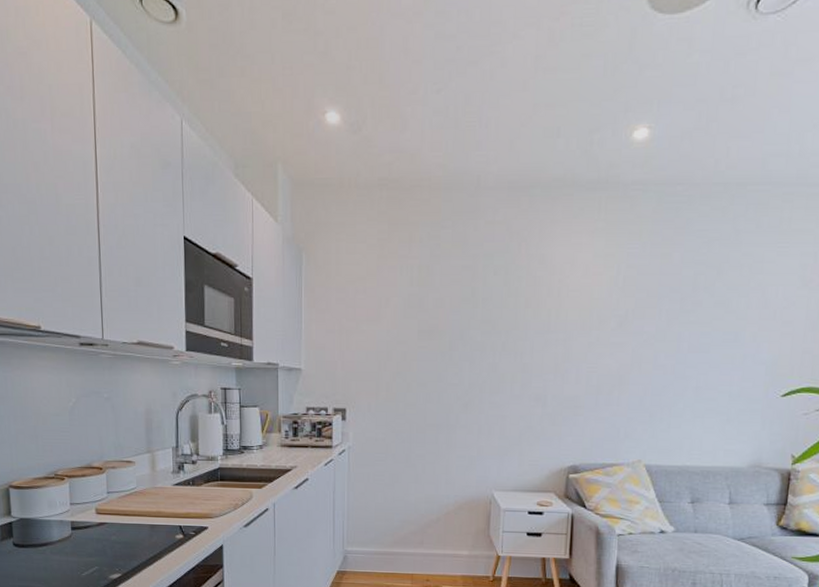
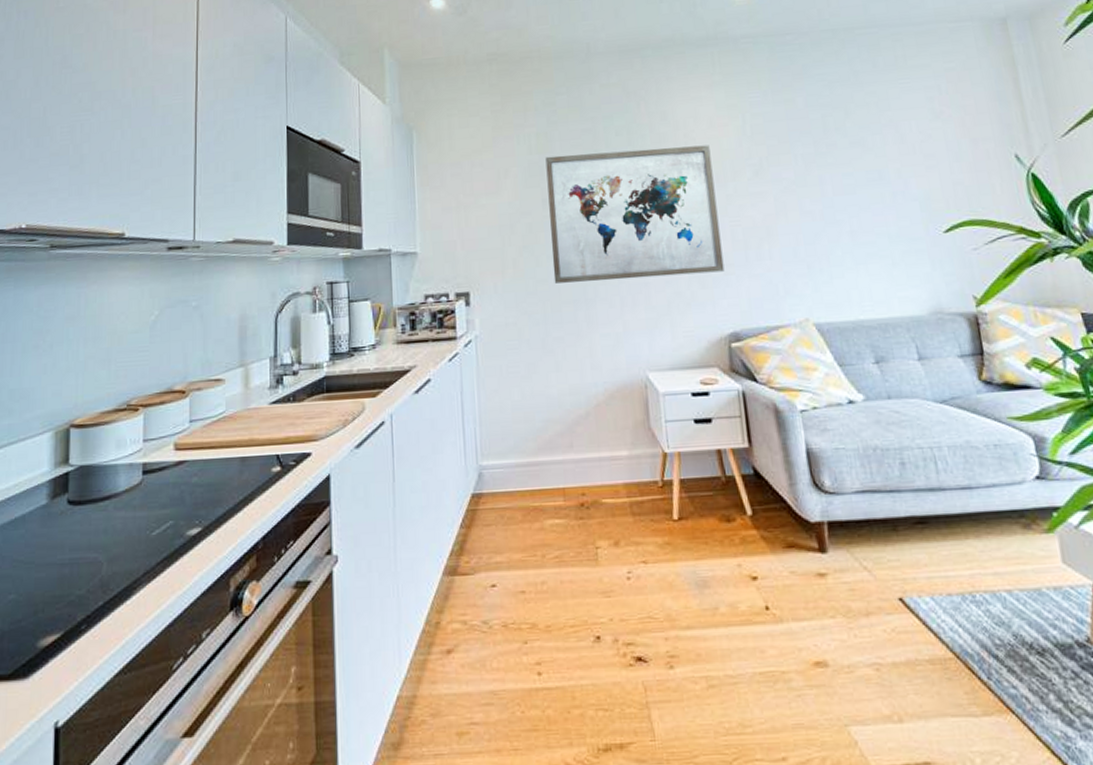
wall art: none [421,290,581,412] -> present [545,145,725,284]

